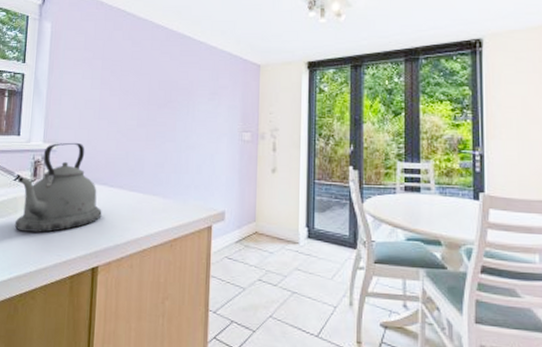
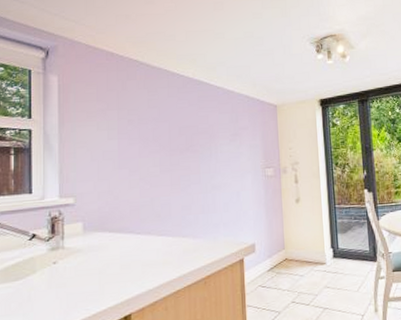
kettle: present [14,142,102,233] -> none [34,194,131,291]

